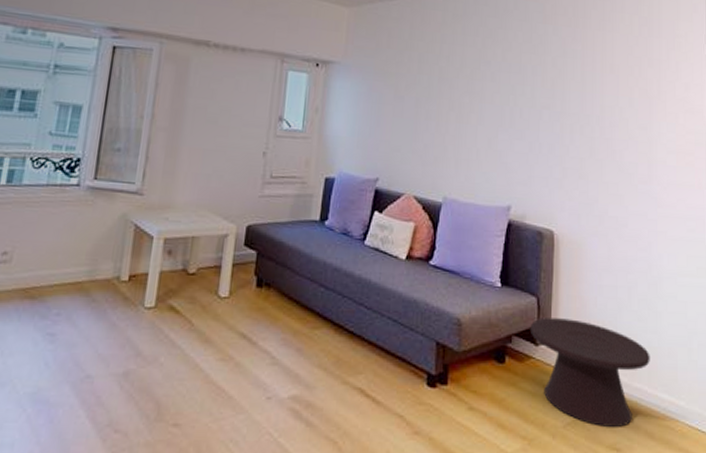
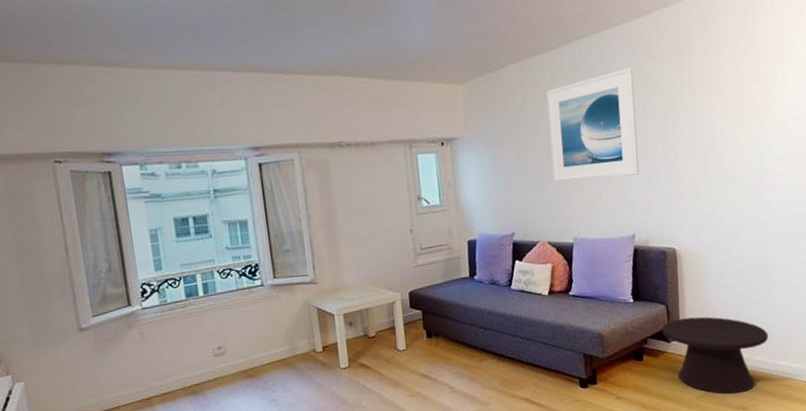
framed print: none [430,25,526,139] -> present [546,67,640,182]

